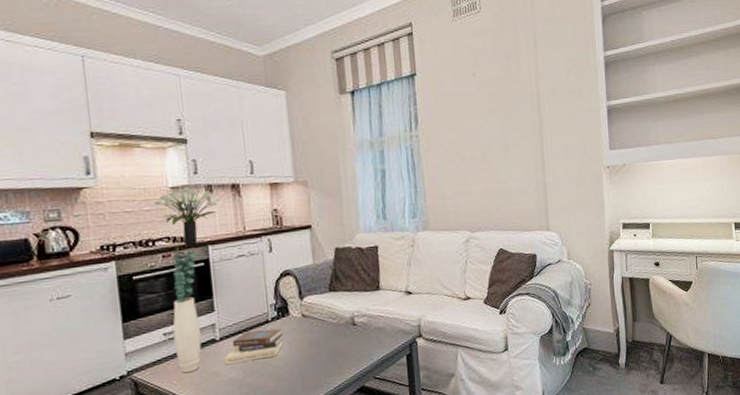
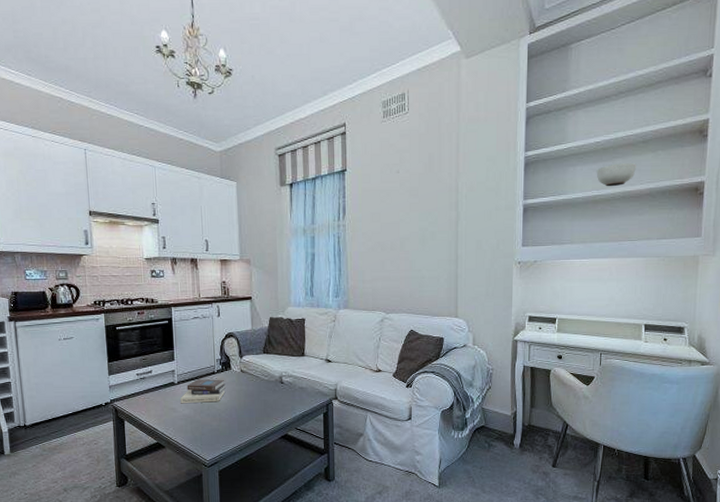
potted plant: present [154,187,221,245] -> none [133,259,183,306]
vase: present [172,246,202,374] -> none [143,306,164,407]
bowl: none [674,61,711,86] -> present [596,163,636,187]

